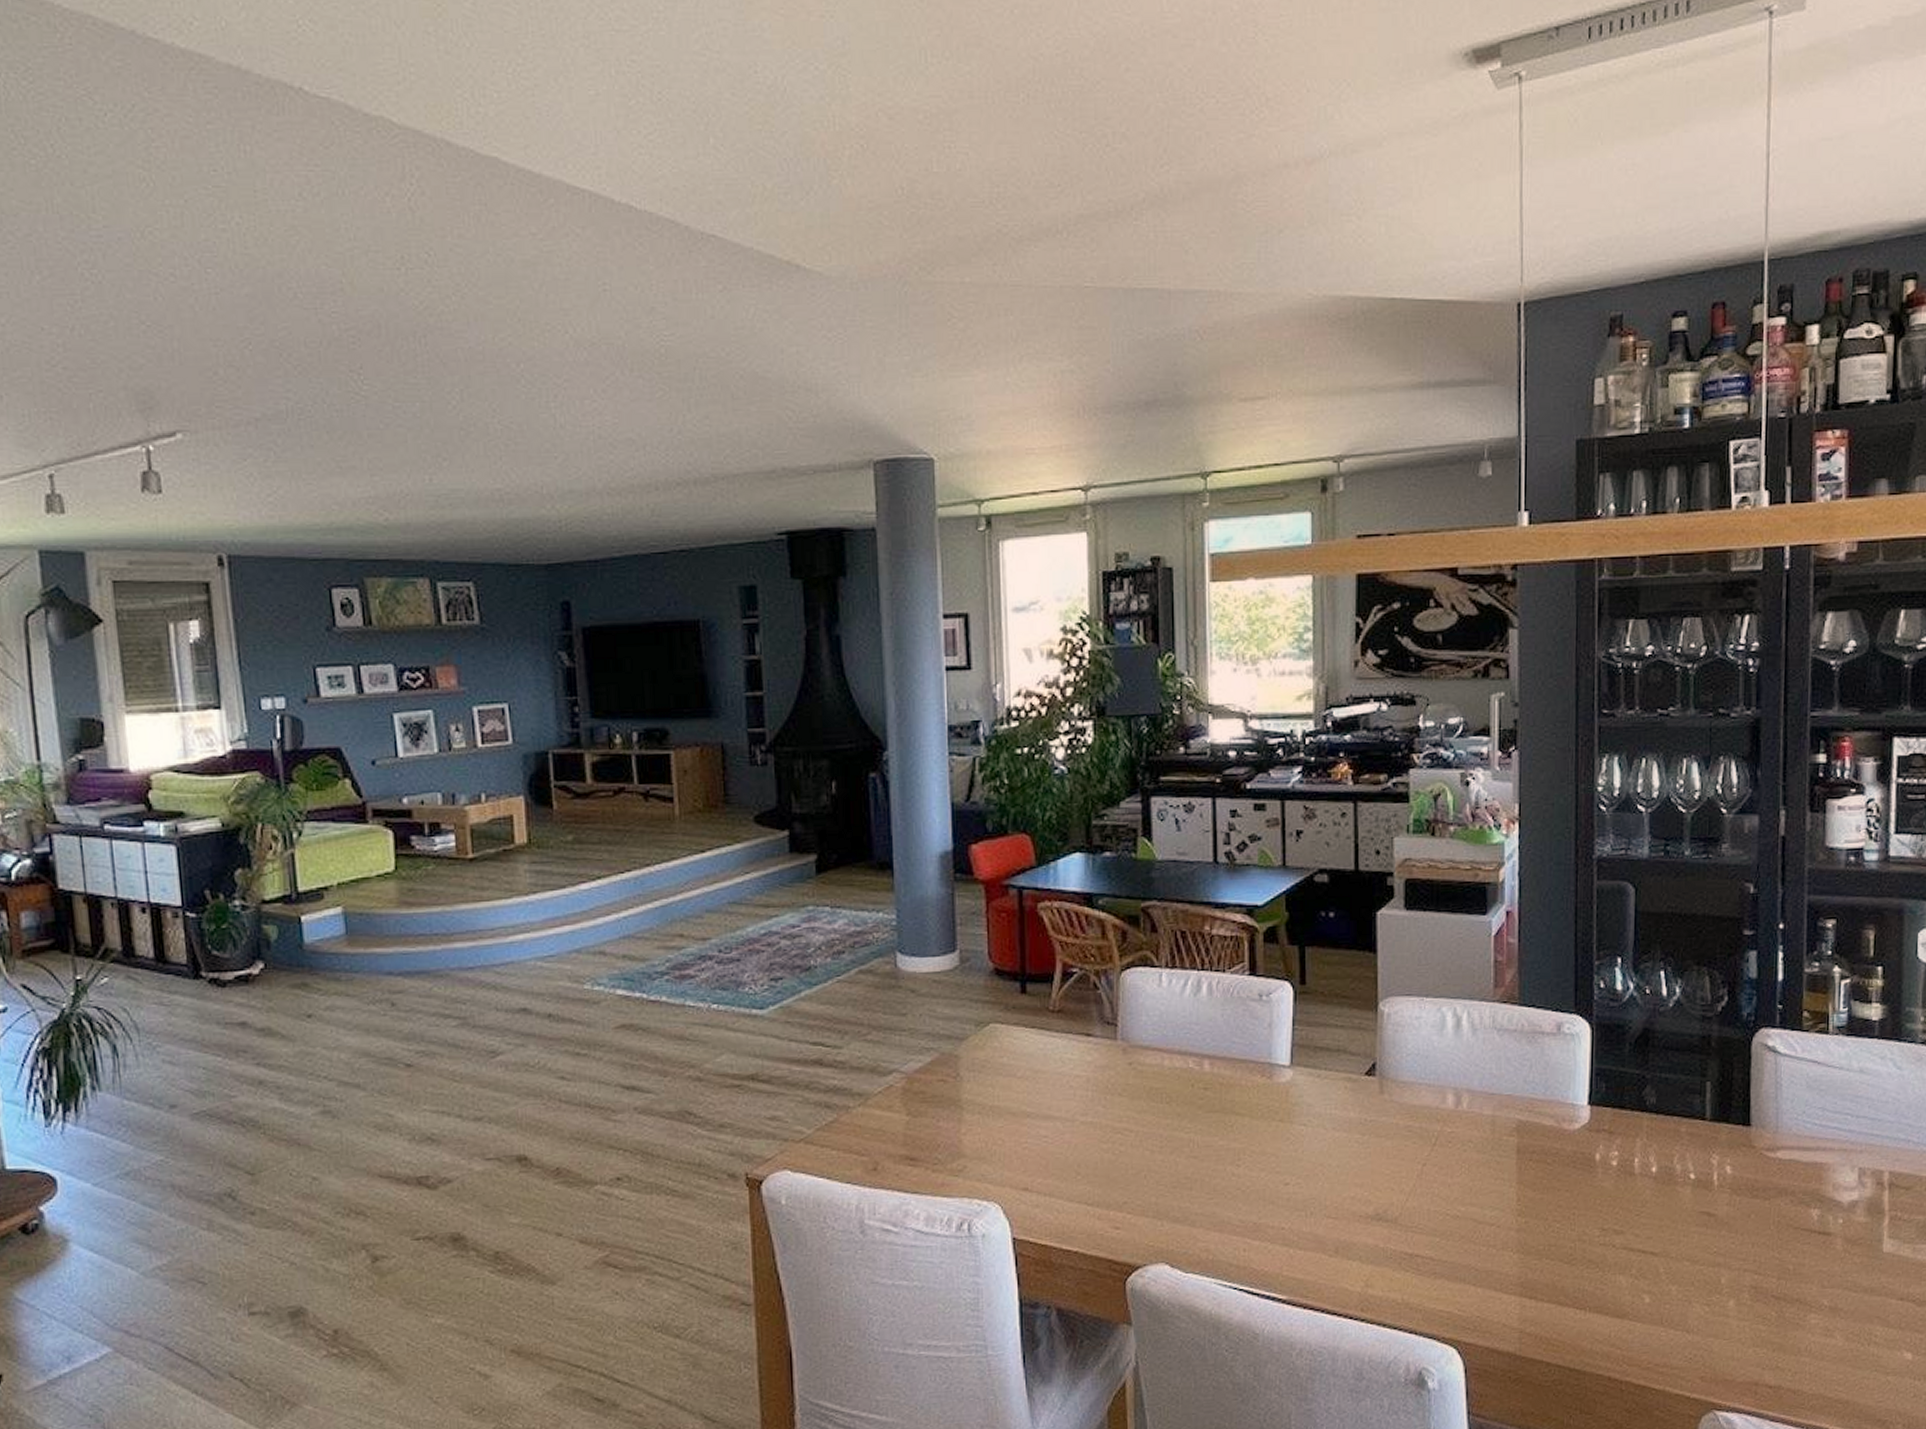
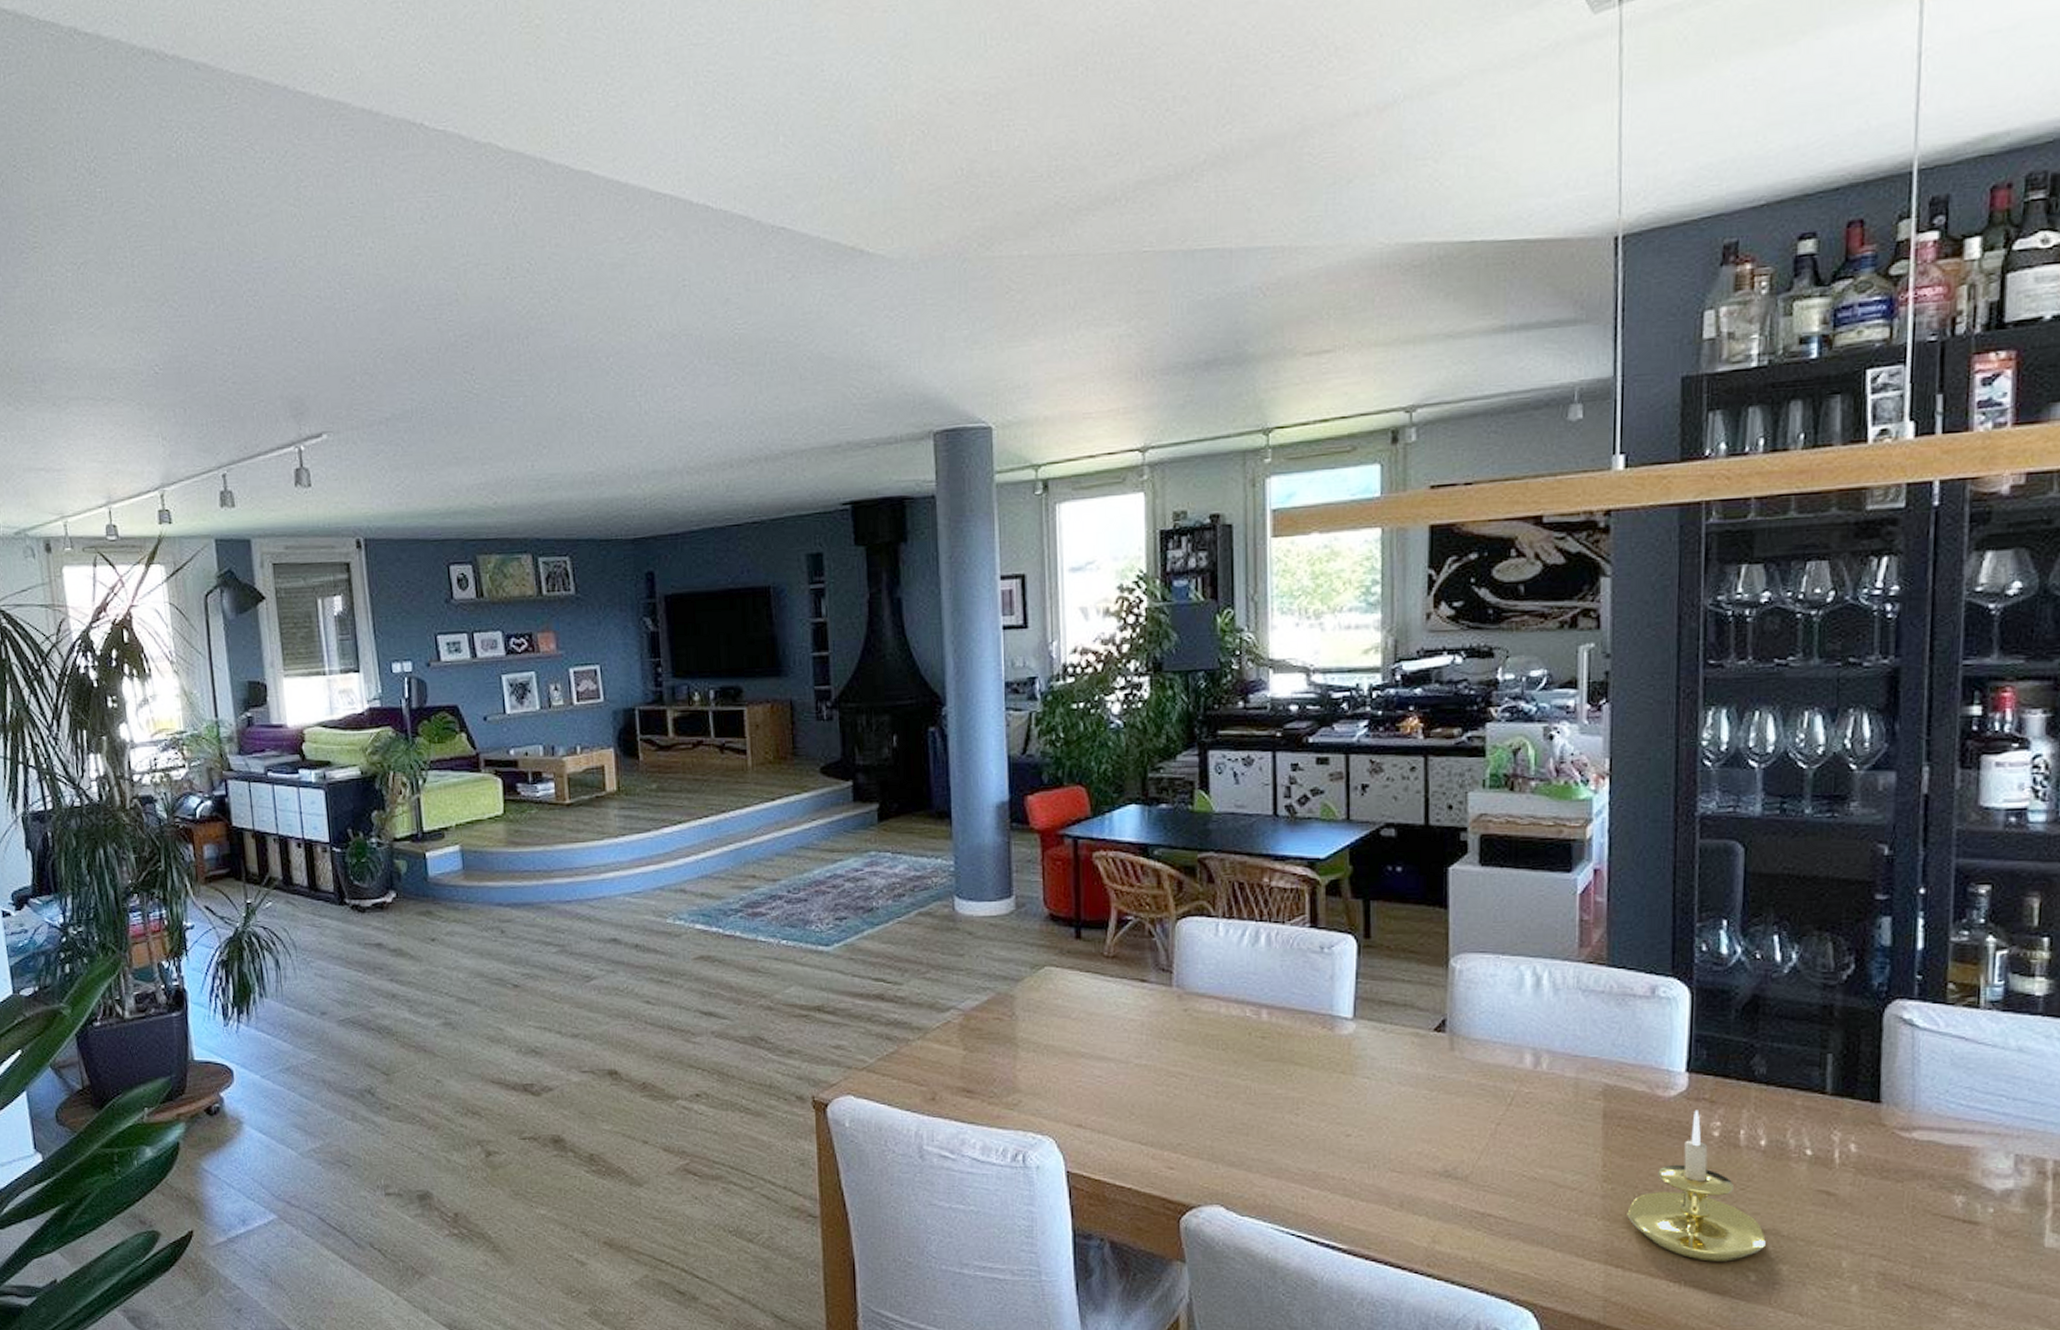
candle holder: none [1539,1141,1658,1287] -> present [1627,1110,1766,1262]

